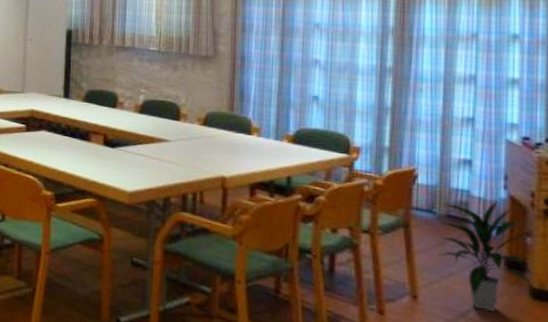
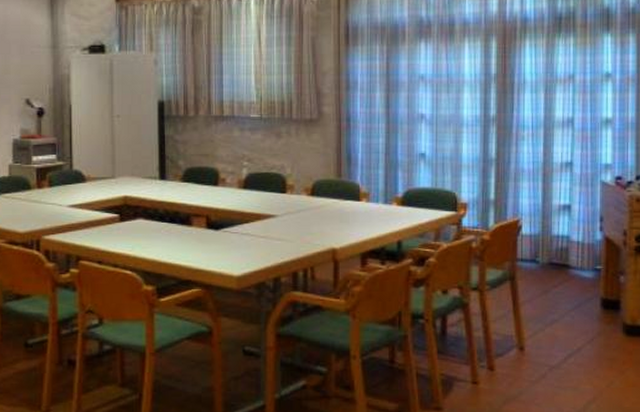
indoor plant: present [437,201,532,312] -> none [541,243,625,352]

